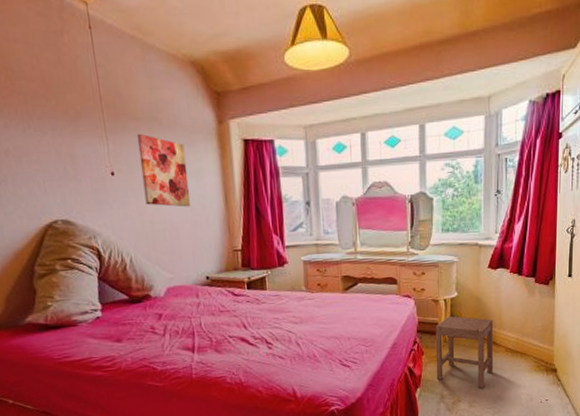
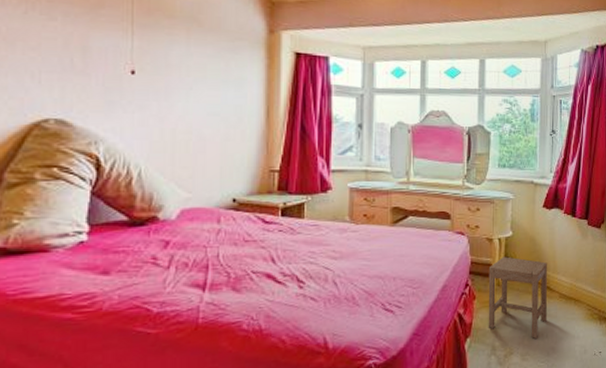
wall art: present [136,133,191,207] -> none [169,32,226,118]

